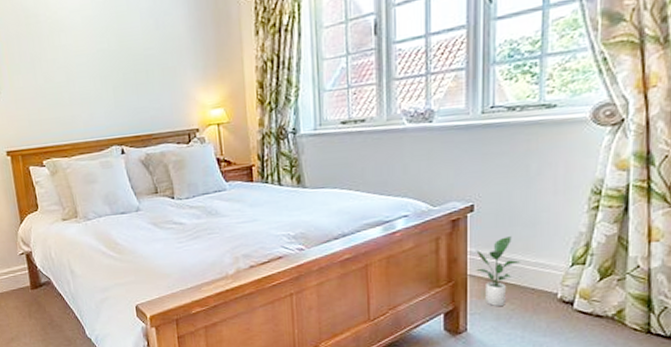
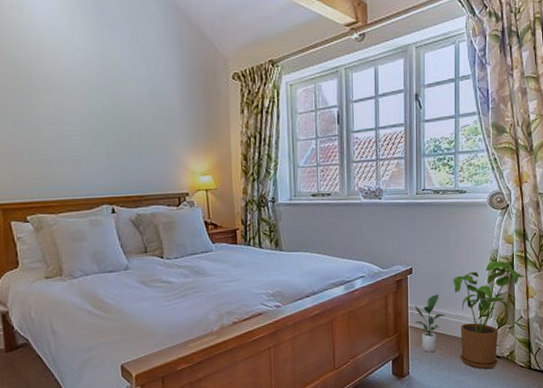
house plant: none [533,193,649,331] -> present [453,260,526,369]

